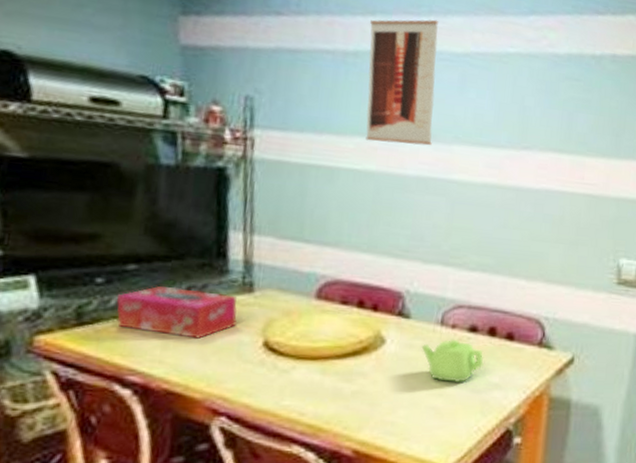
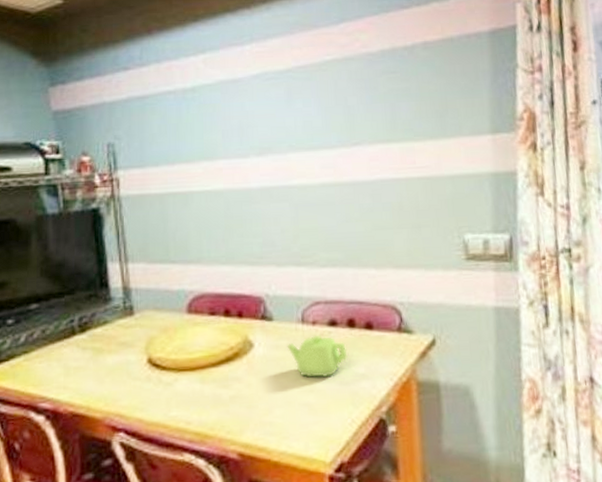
tissue box: present [116,286,238,339] -> none [24,319,124,364]
wall art: present [365,19,438,146] -> none [202,45,270,163]

